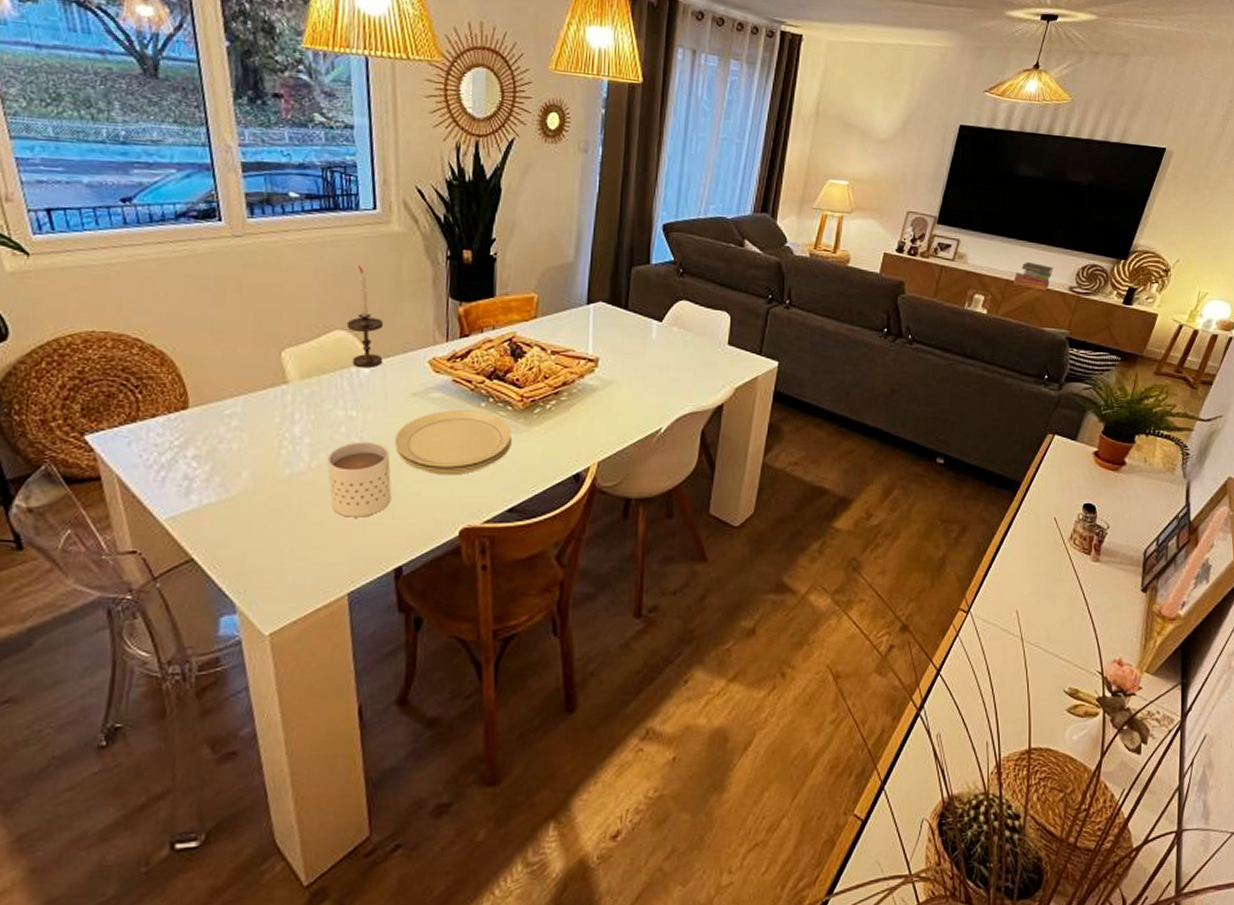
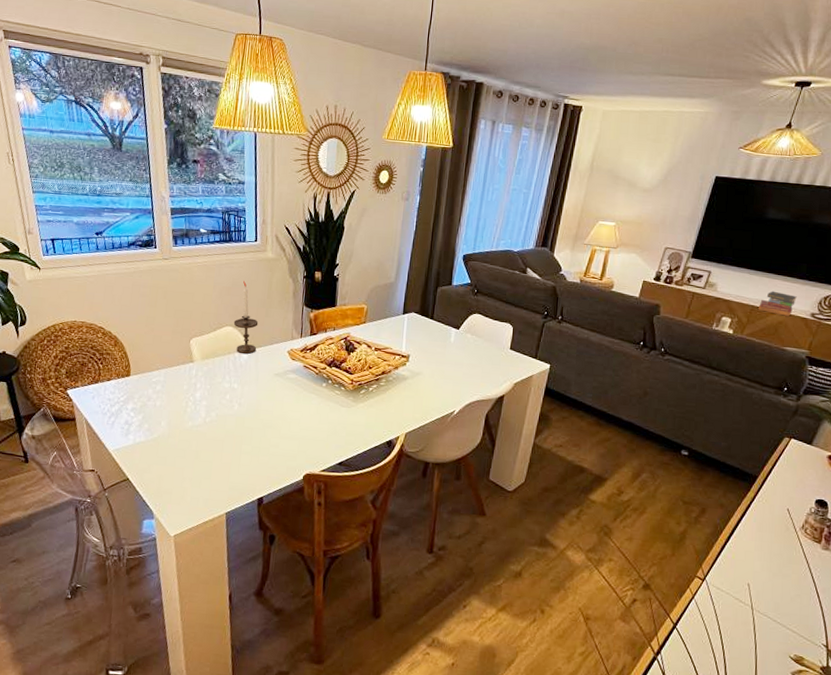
mug: present [327,441,392,517] -> none [216,406,259,460]
plate: present [393,410,513,476] -> none [261,387,344,435]

